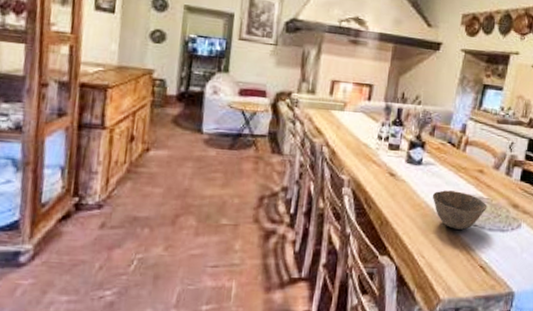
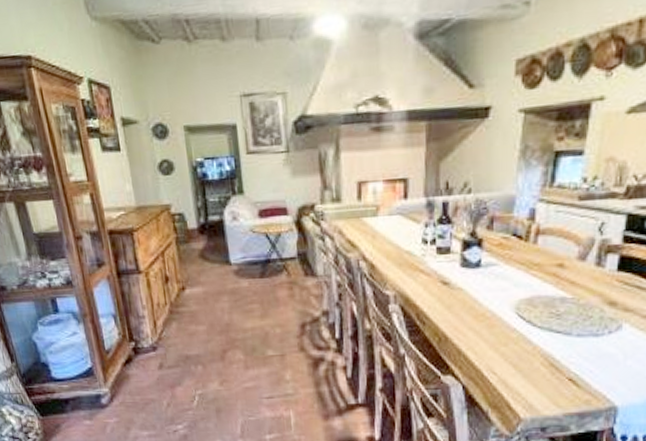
bowl: present [432,190,487,230] -> none [498,293,573,339]

